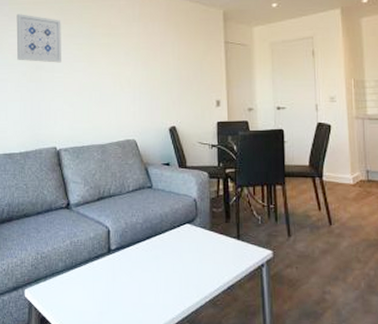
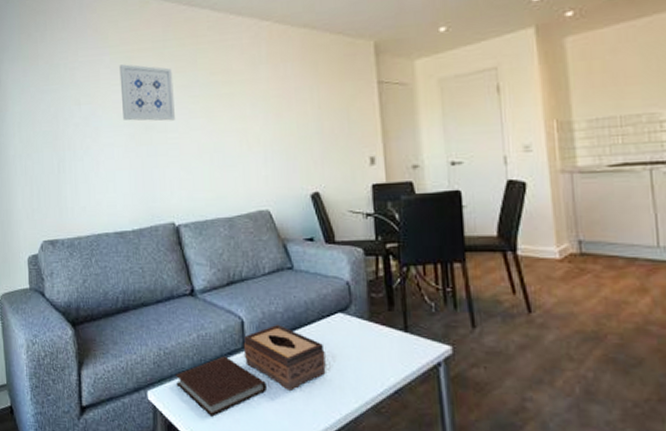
notebook: none [50,259,126,311] -> present [176,356,266,417]
tissue box: none [108,232,175,289] -> present [243,324,326,392]

